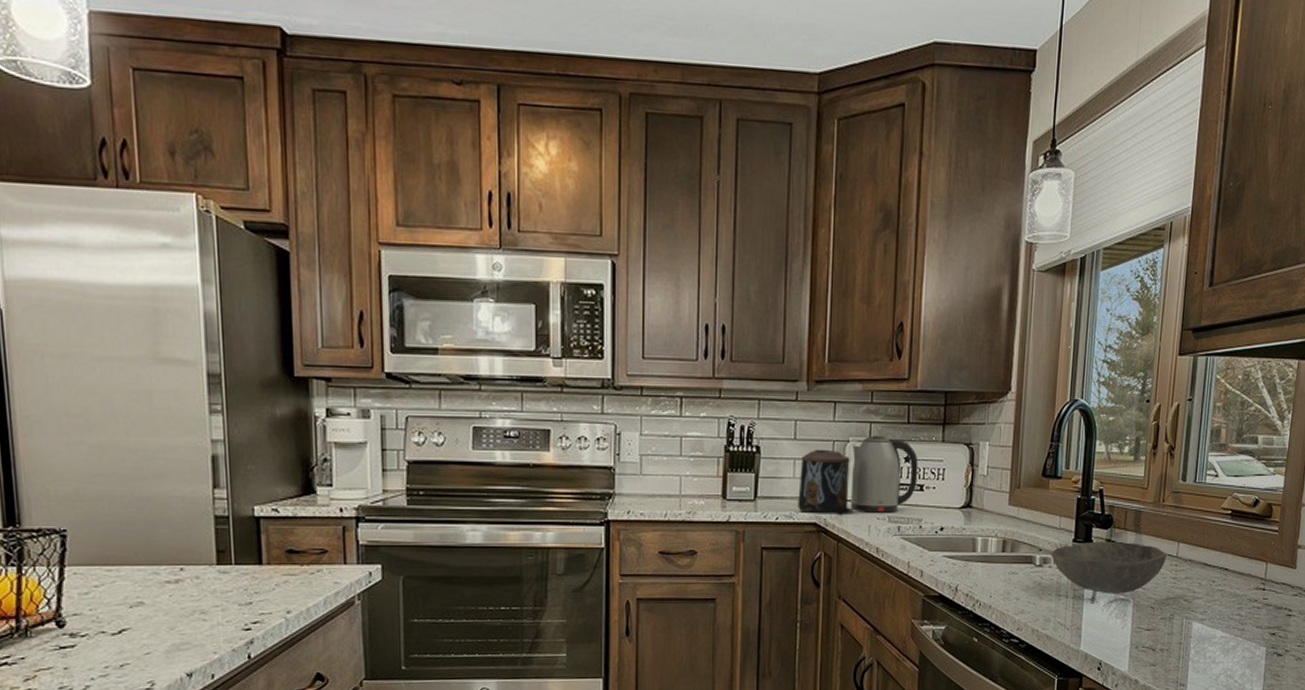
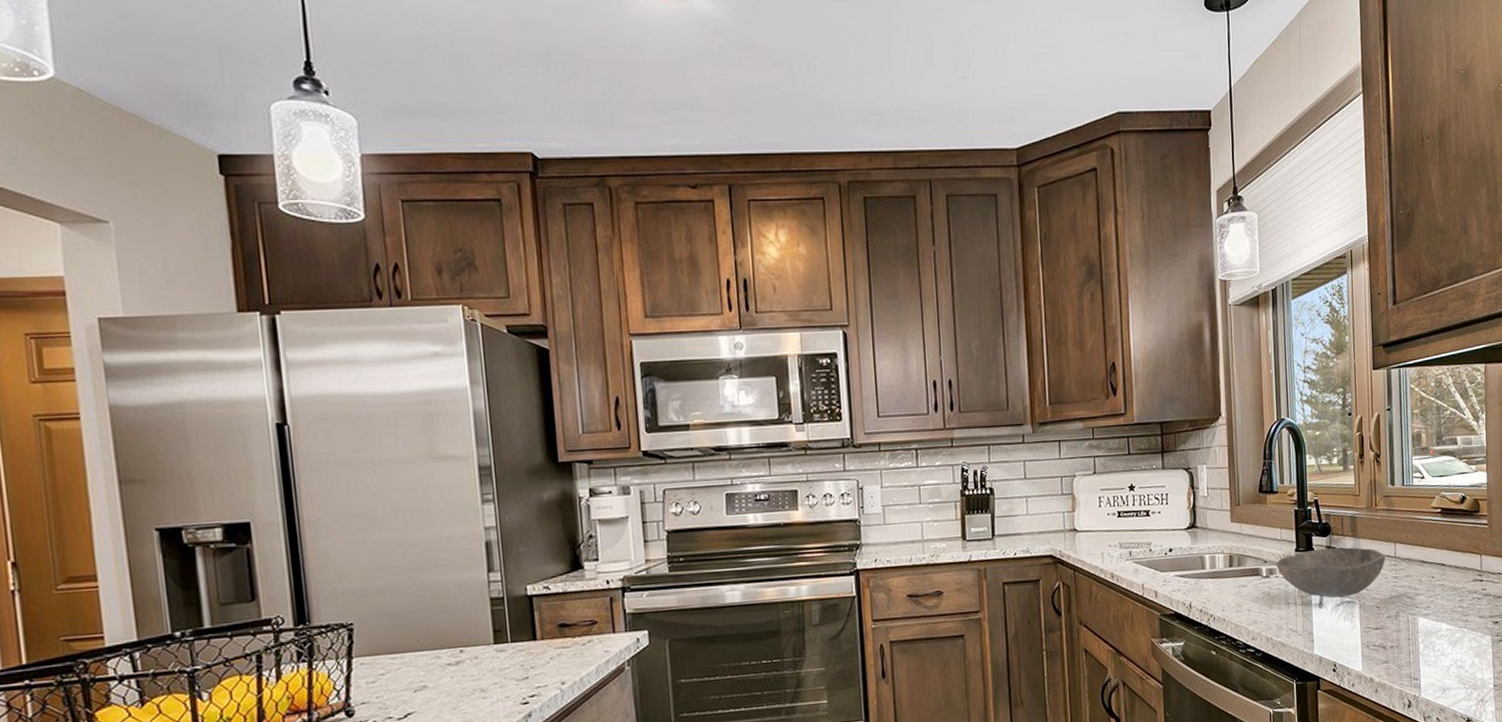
canister: present [798,449,855,514] -> none [1032,485,1088,548]
kettle: present [850,435,918,513] -> none [1079,467,1143,542]

